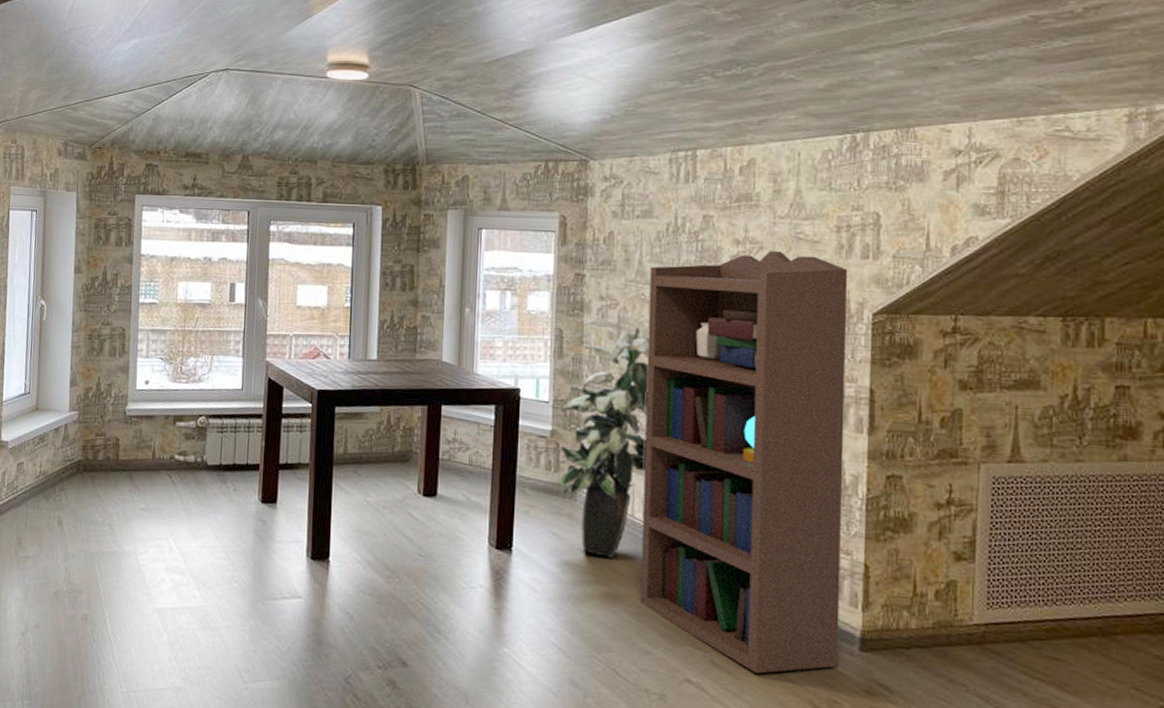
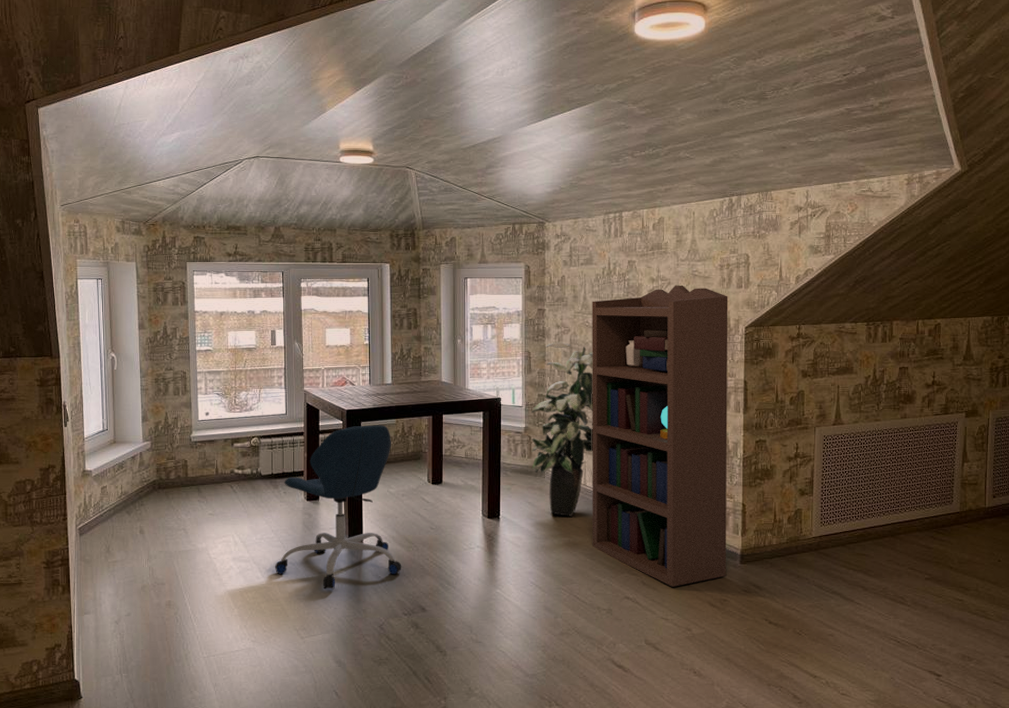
office chair: none [216,411,378,623] -> present [275,425,402,589]

